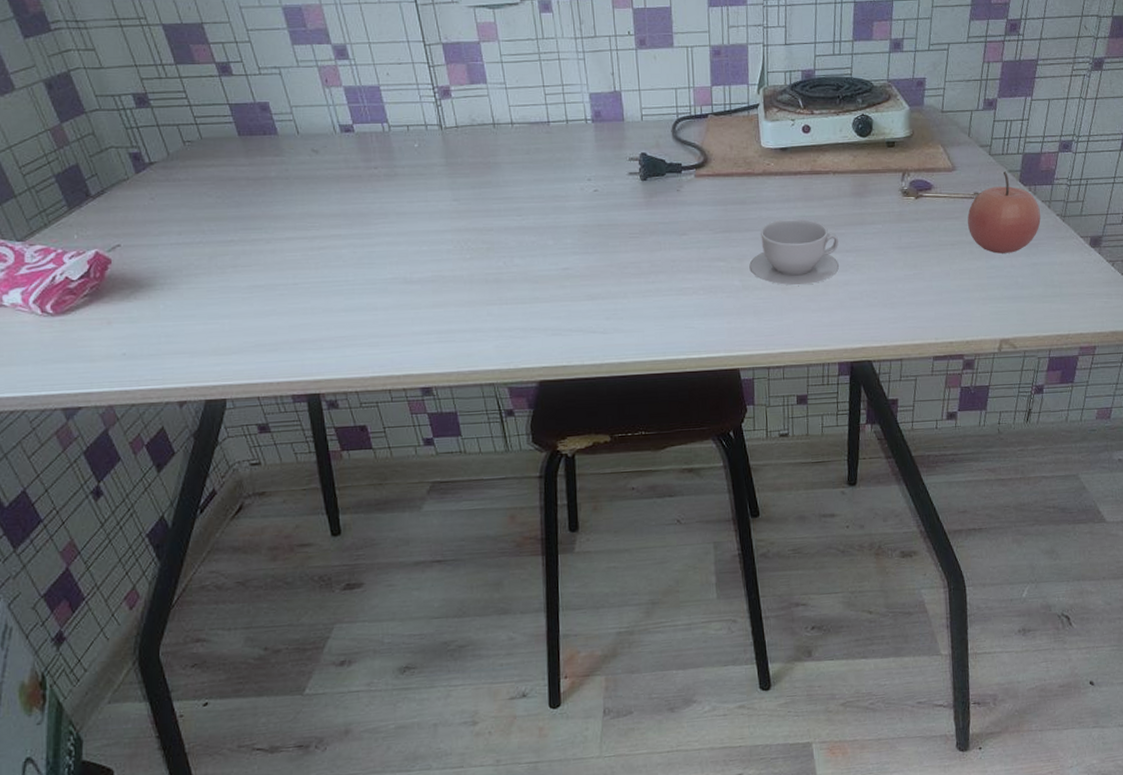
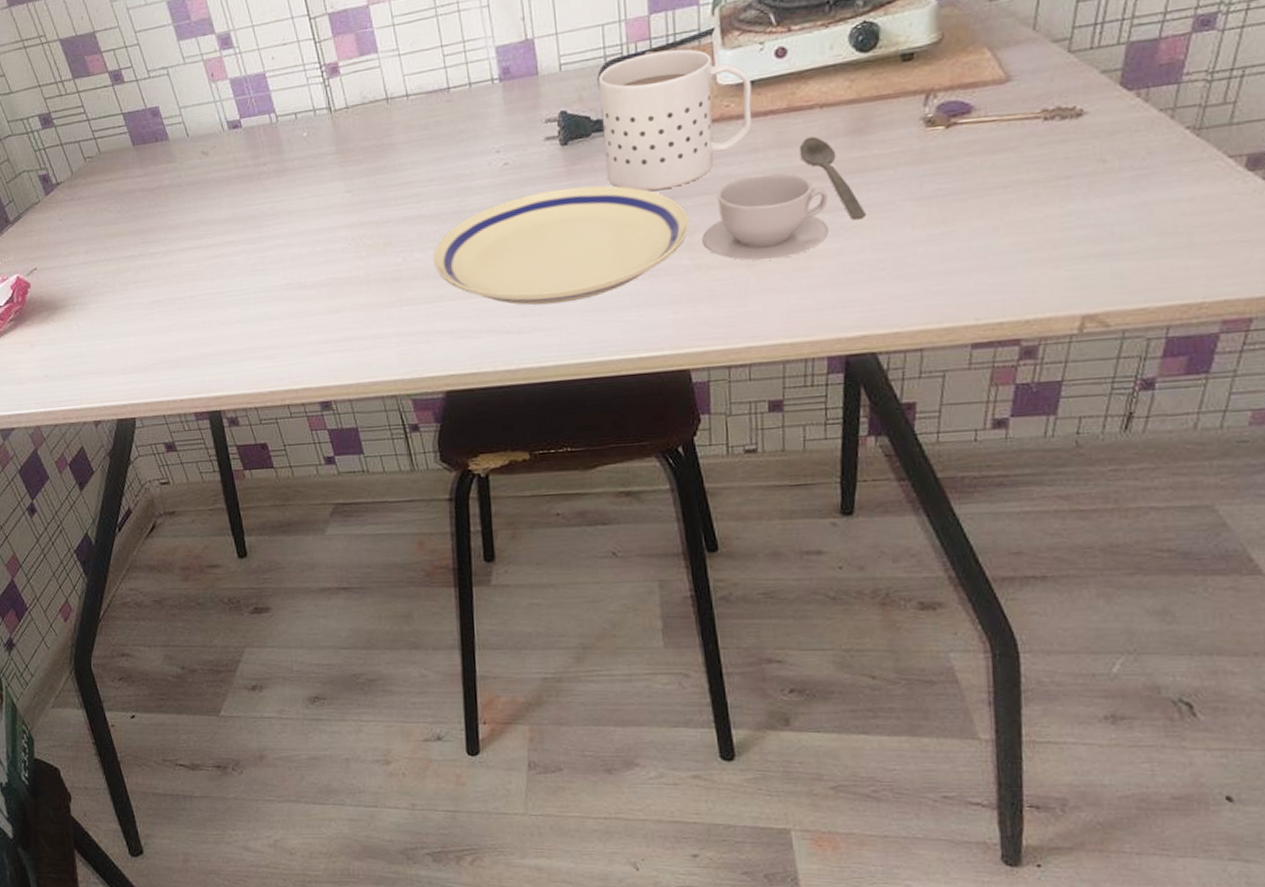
plate: none [531,215,740,311] -> present [433,185,690,305]
mug: none [672,115,786,224] -> present [599,48,753,191]
spoon: none [819,194,864,260] -> present [799,136,866,220]
apple: present [967,171,1041,254] -> none [1030,73,1157,194]

